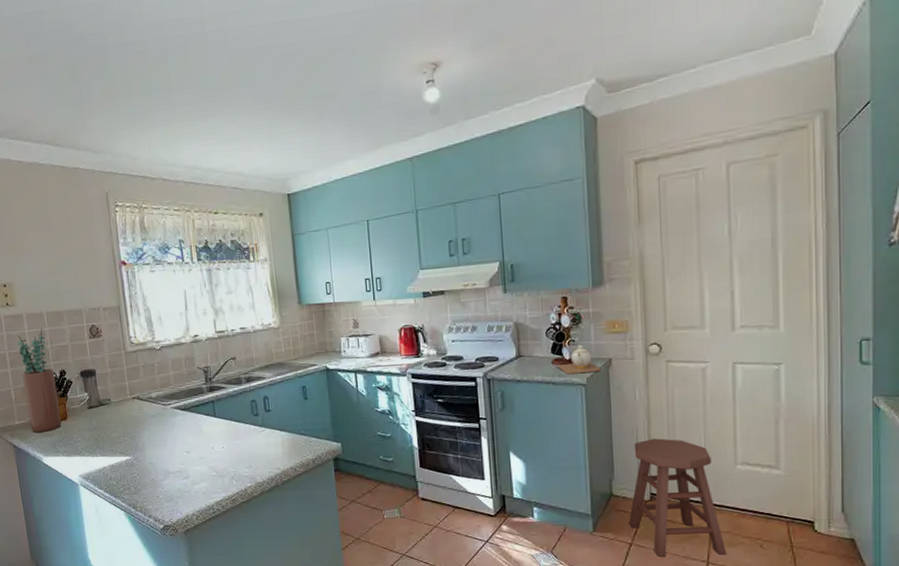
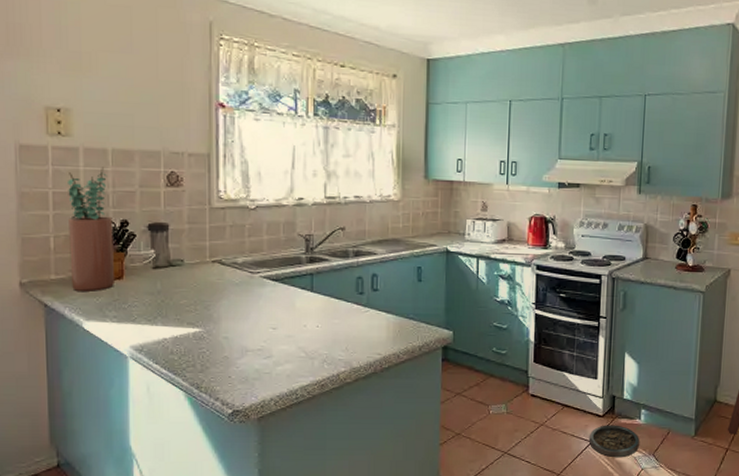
pet bowl: none [484,524,536,557] -> present [589,425,639,458]
teapot: present [557,345,601,375] -> none [680,253,720,282]

